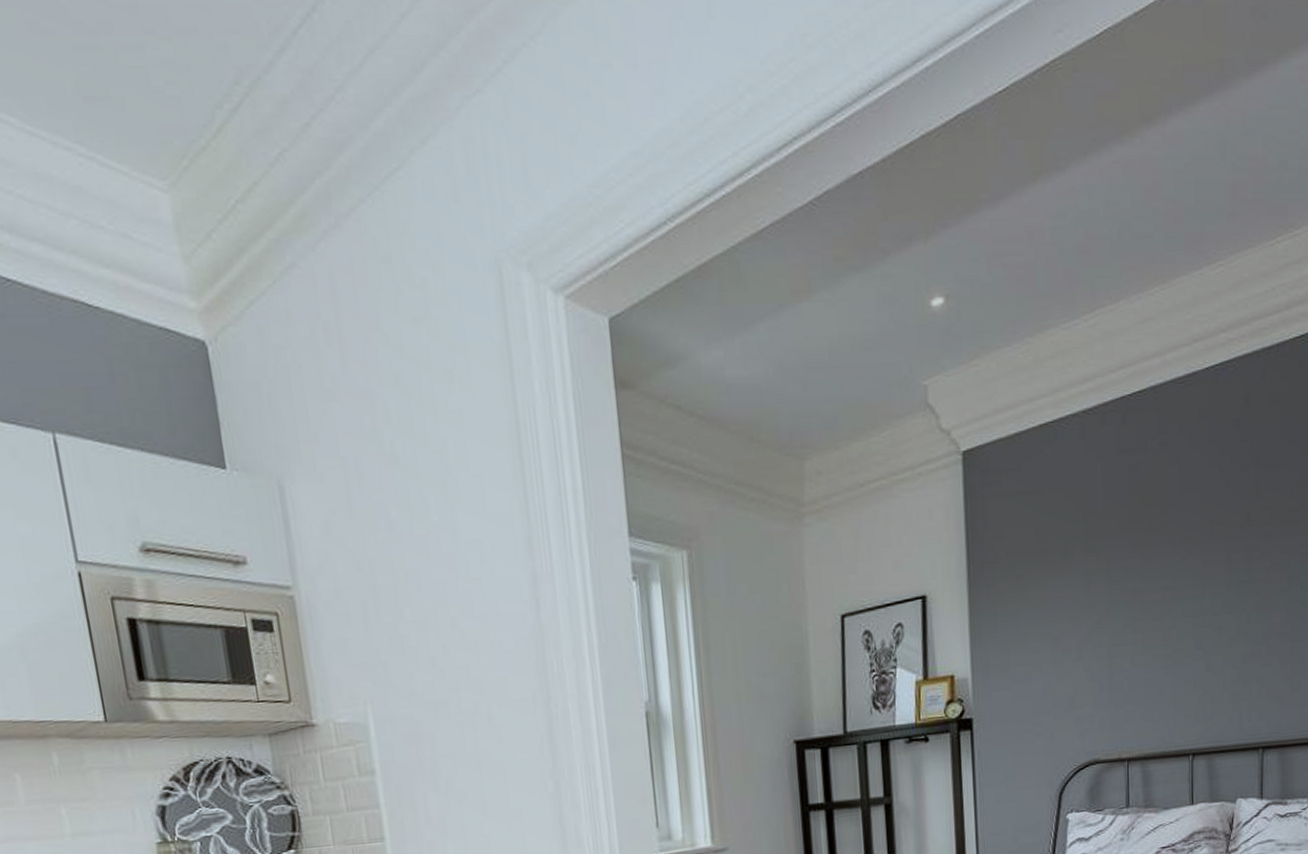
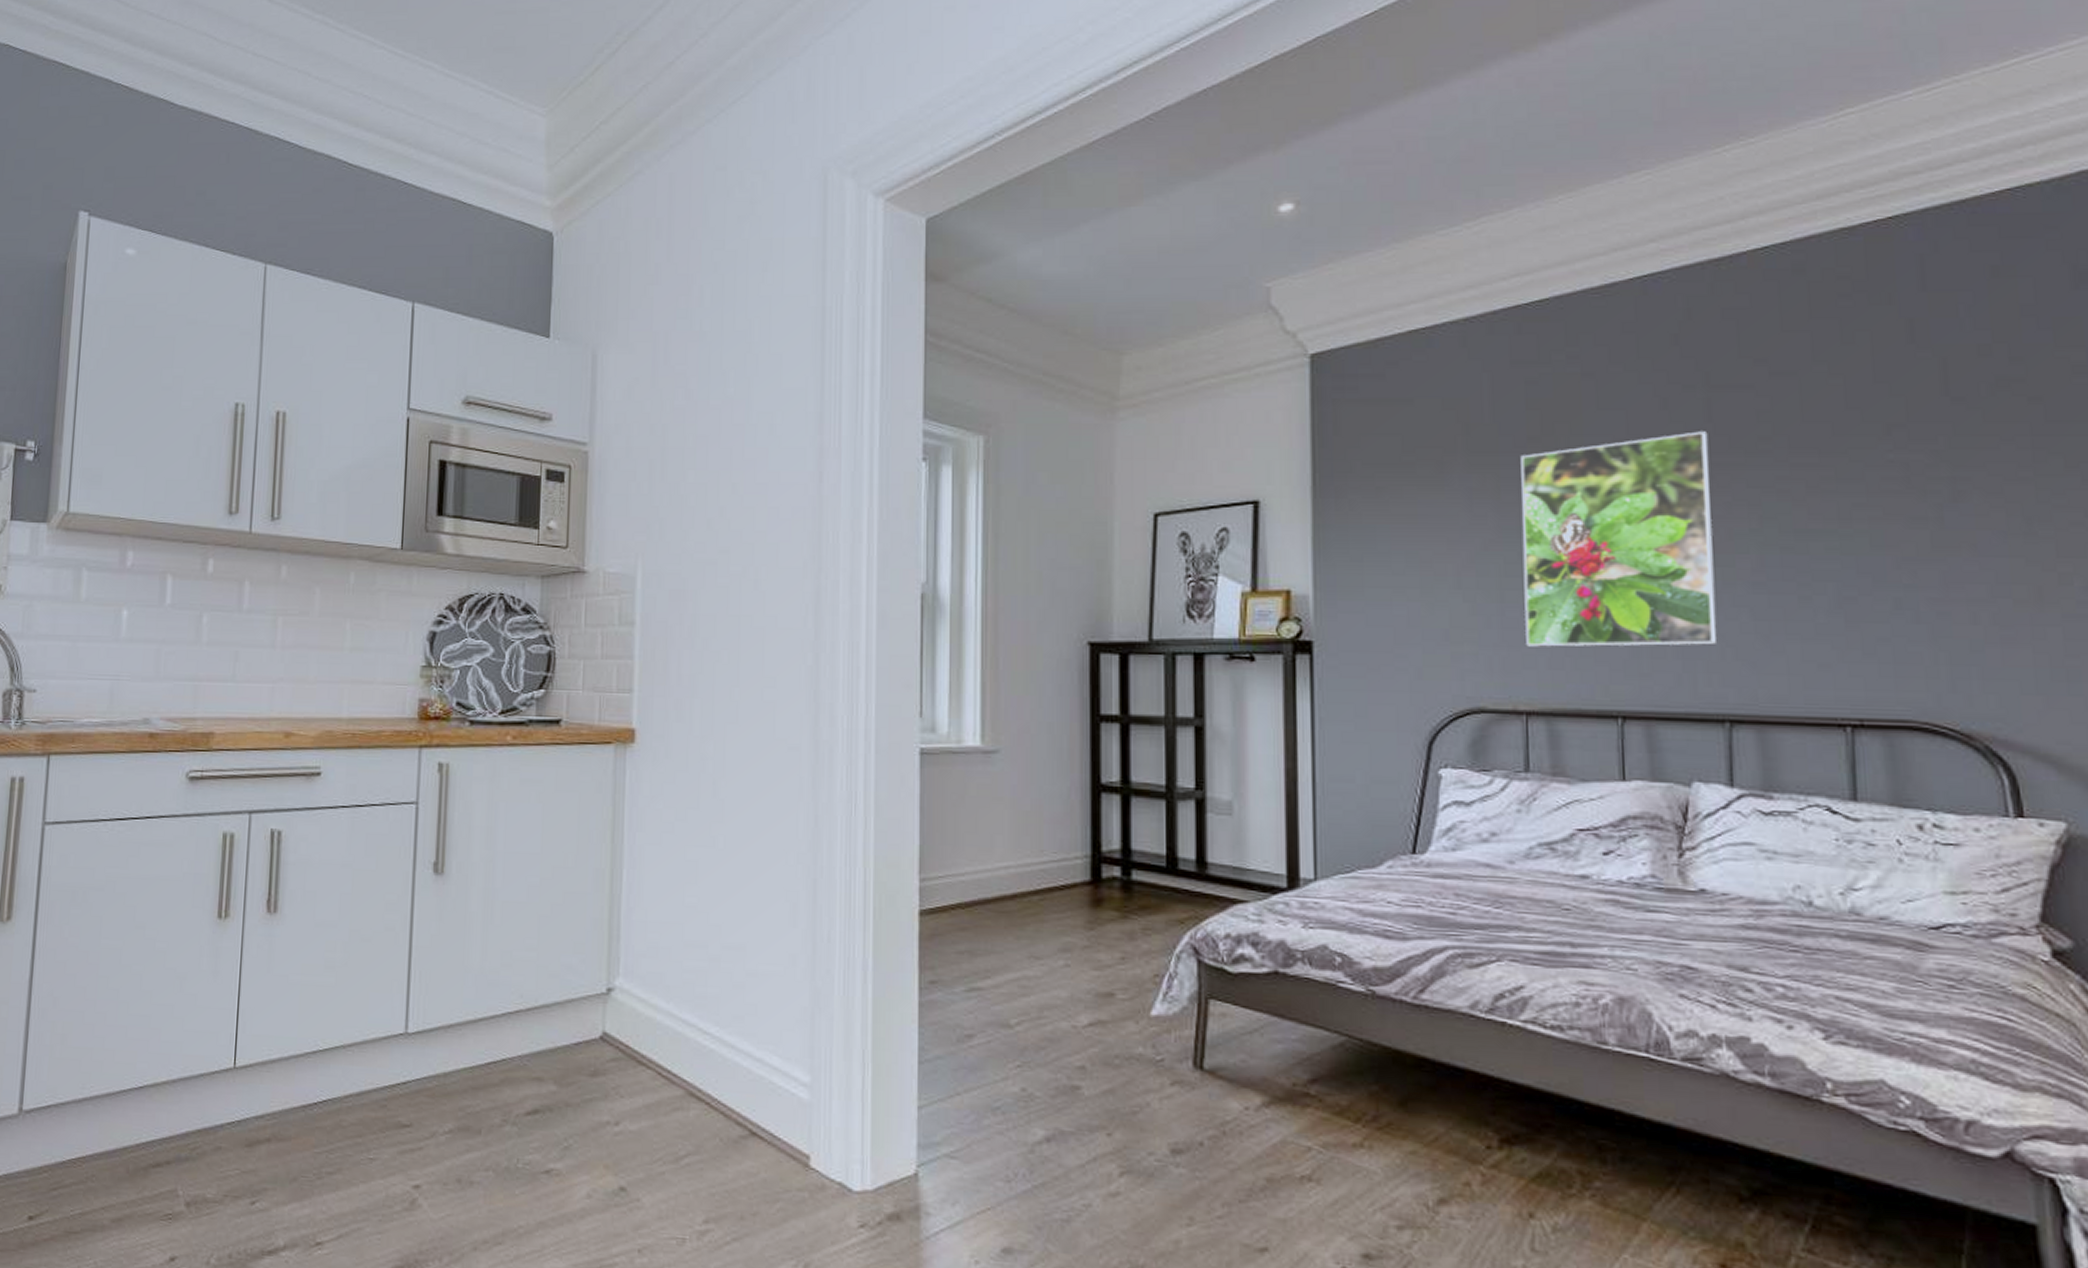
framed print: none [1125,506,1257,704] -> present [1520,431,1717,647]

